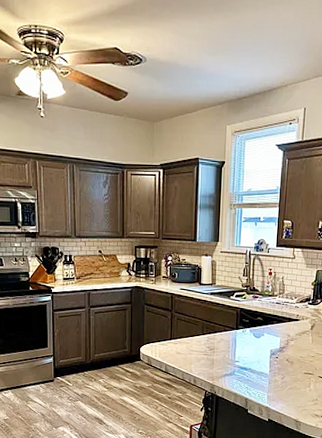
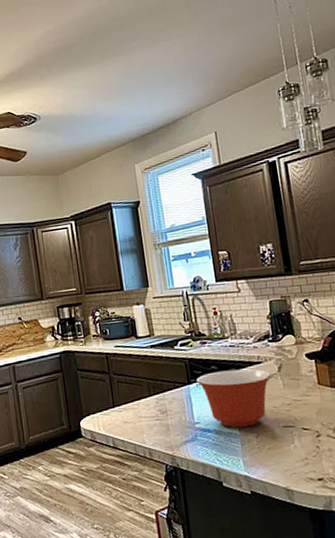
mixing bowl: none [243,322,305,370] -> present [196,369,271,428]

